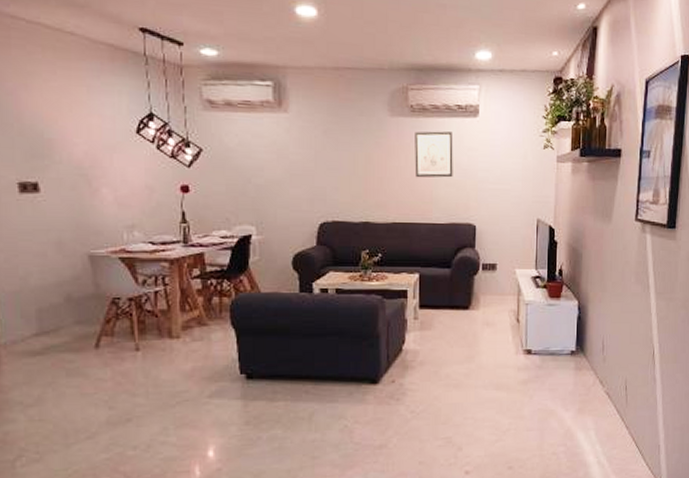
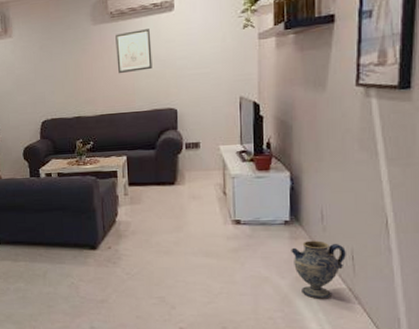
ceramic jug: none [575,371,621,431] -> present [291,240,346,299]

